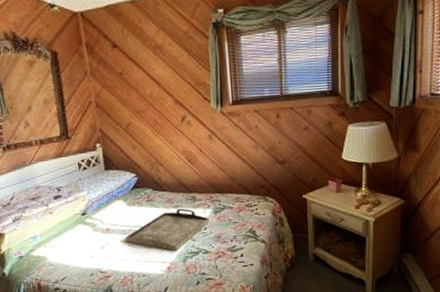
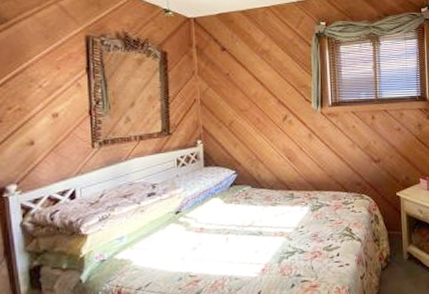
serving tray: present [125,208,209,251] -> none [220,206,307,251]

